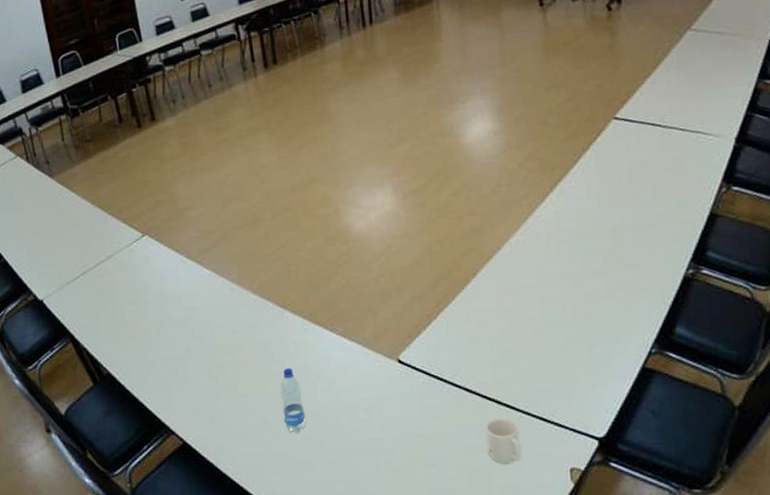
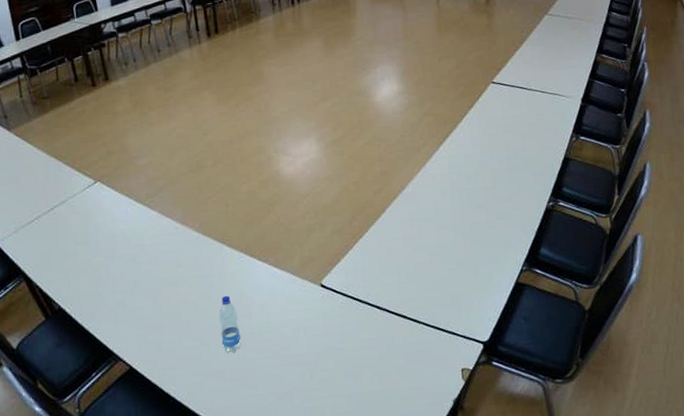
mug: present [485,418,522,464] -> none [393,330,423,369]

